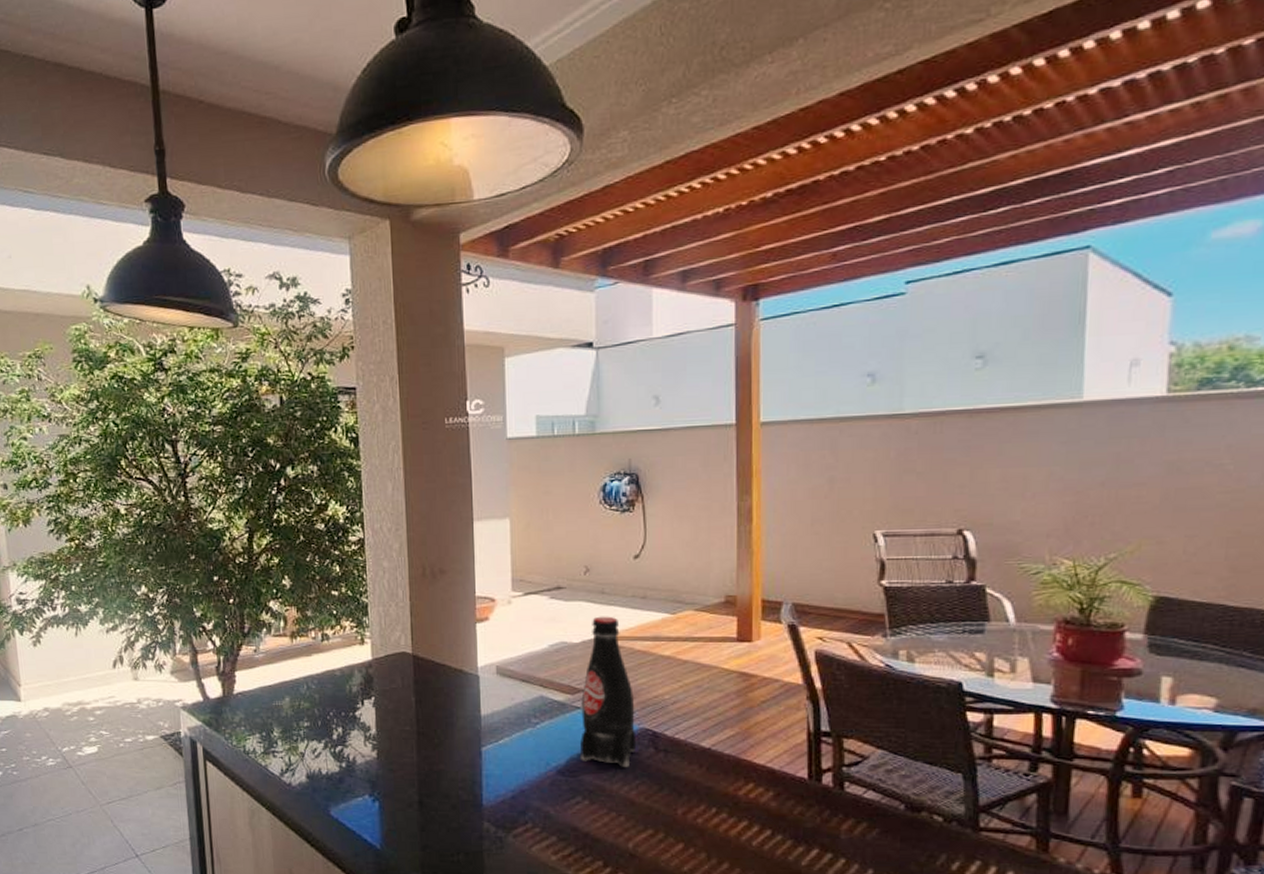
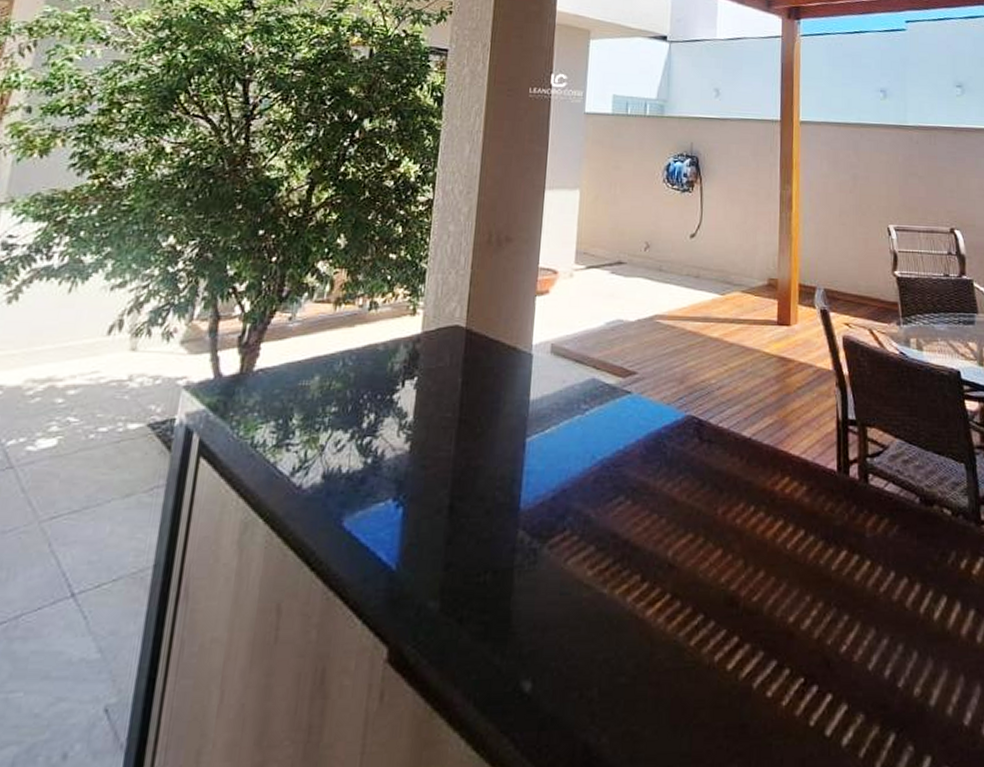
bottle: present [580,616,637,767] -> none [627,294,683,460]

